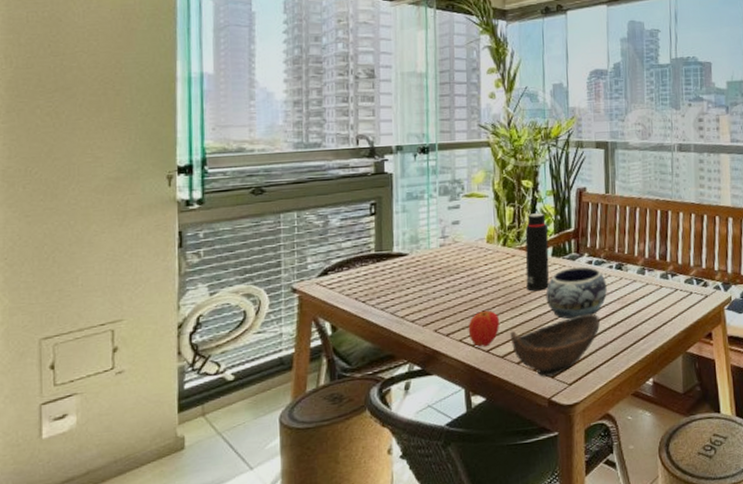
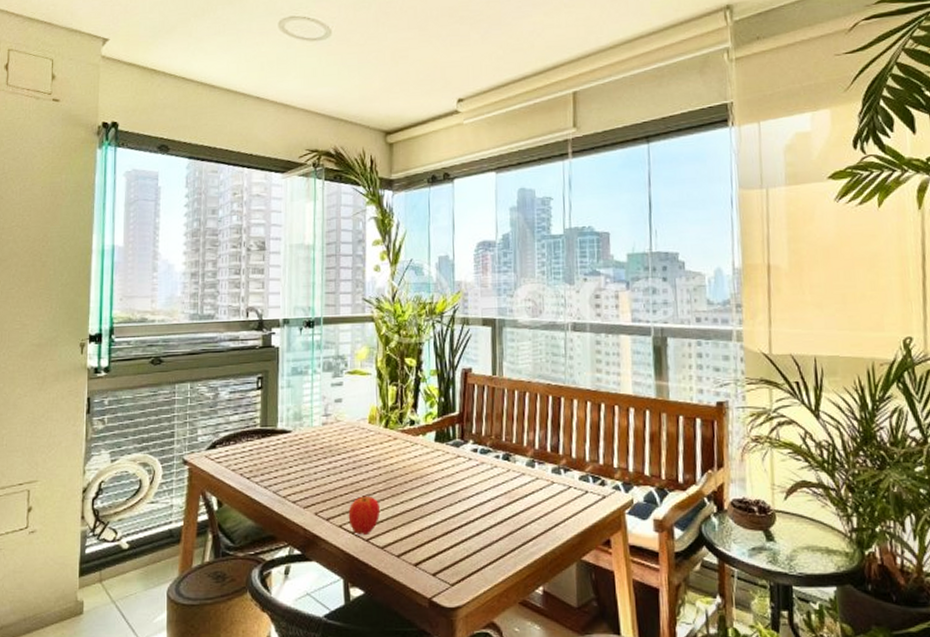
bowl: present [510,313,600,377] -> none [391,507,485,574]
water bottle: present [525,213,549,292] -> none [407,394,432,479]
decorative bowl: present [545,266,607,320] -> none [428,454,493,512]

